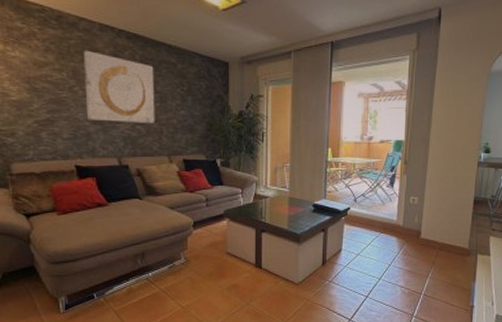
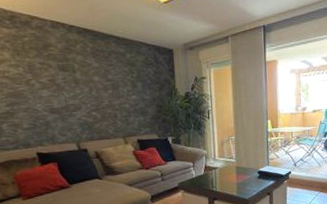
wall art: present [83,50,155,124] -> none [37,46,109,110]

